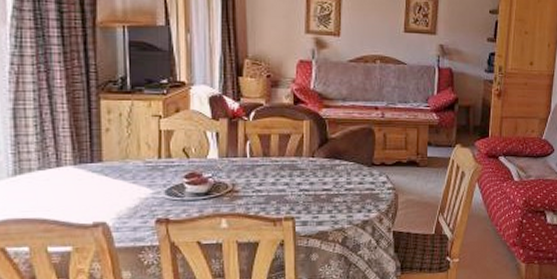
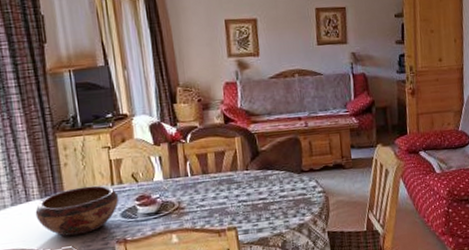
decorative bowl: none [66,157,166,210] -> present [35,185,119,236]

